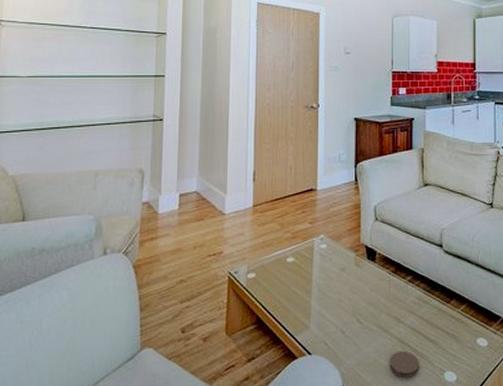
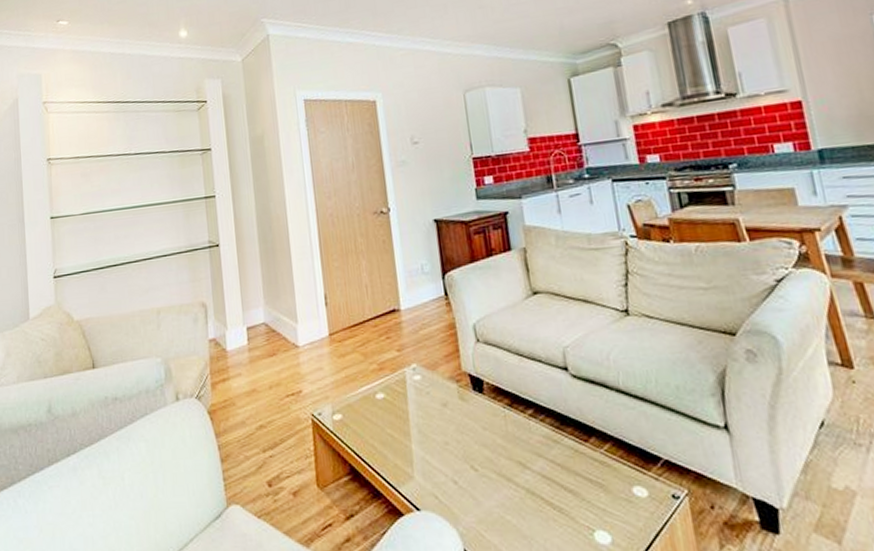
coaster: present [389,350,419,378] -> none [518,504,560,539]

